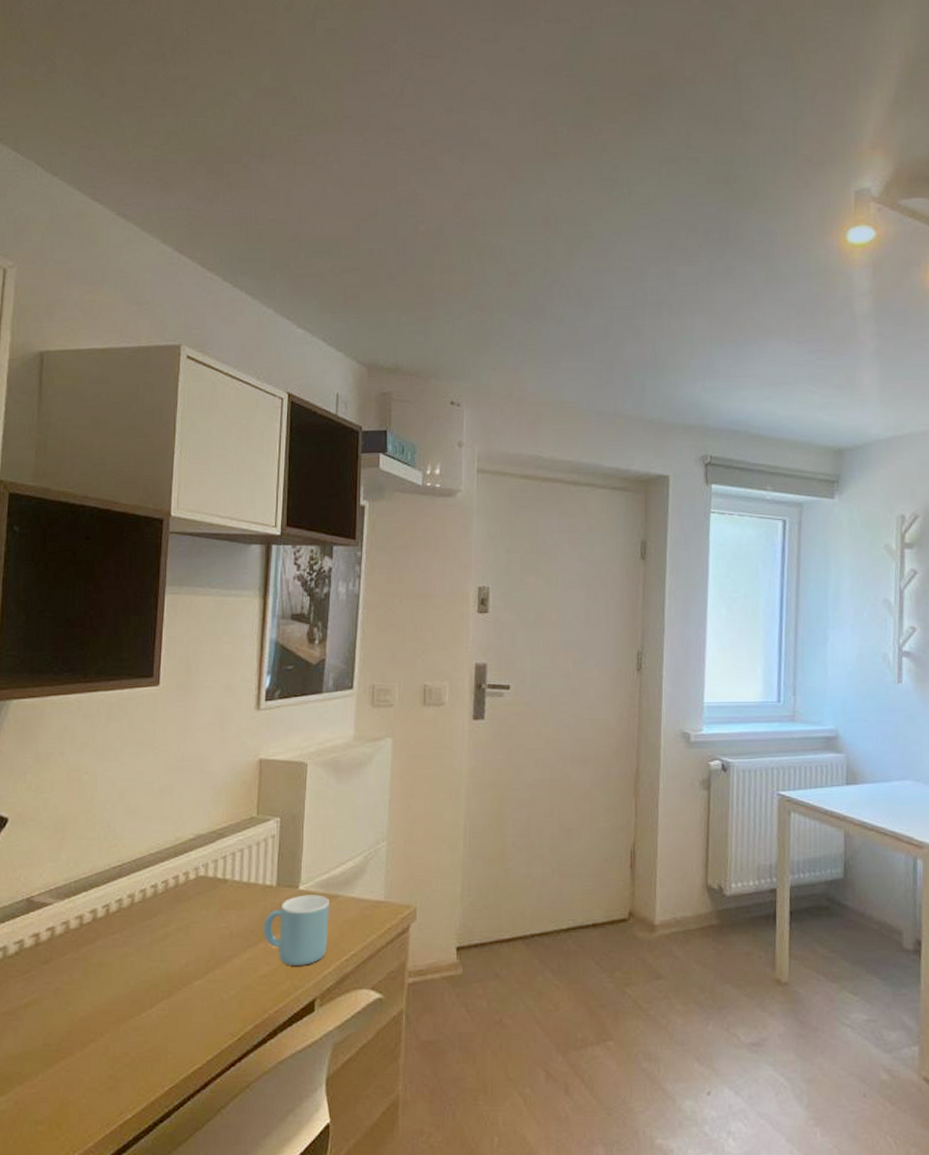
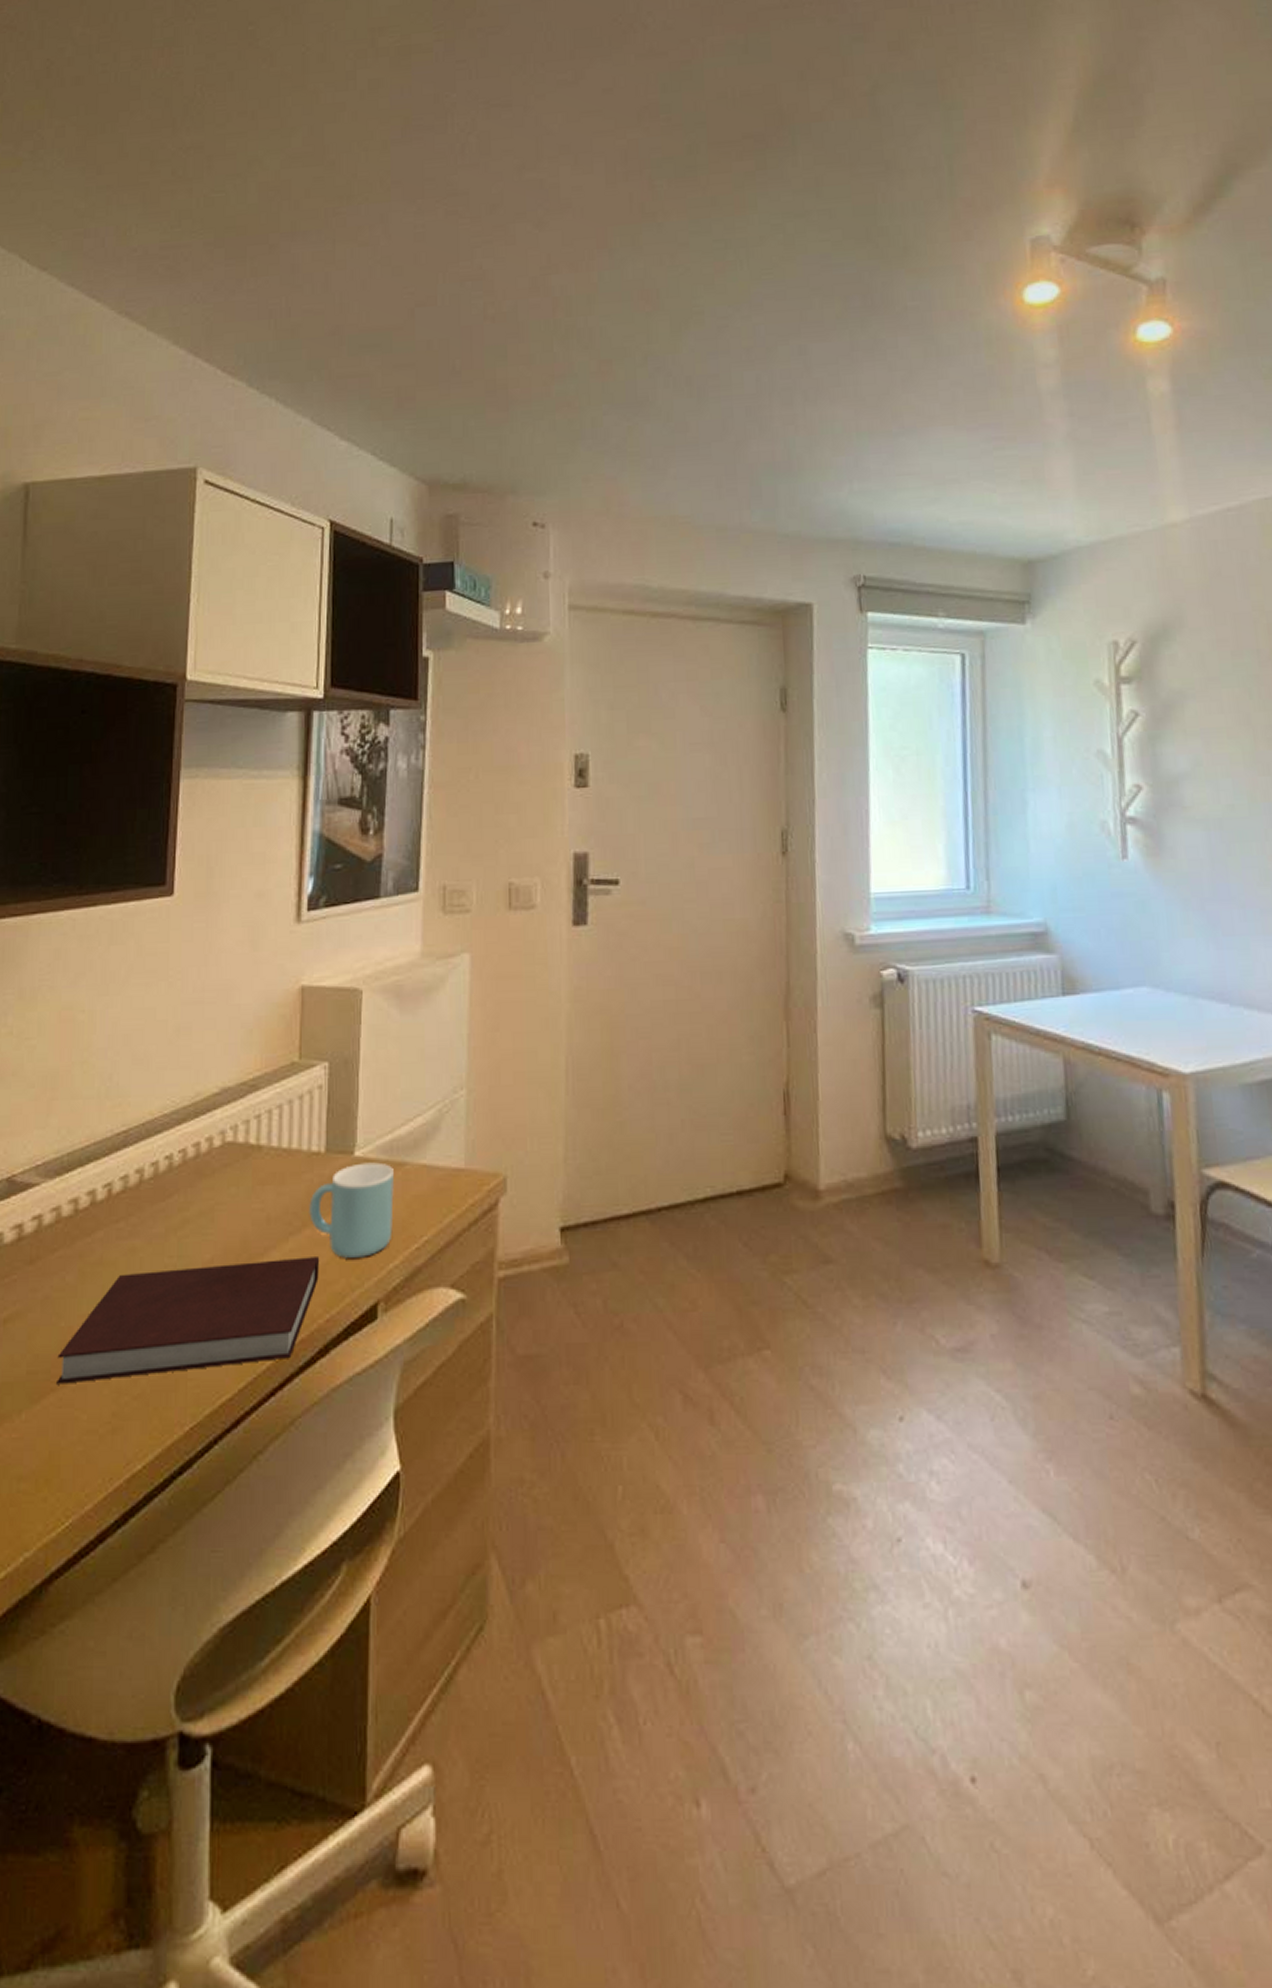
notebook: none [66,964,270,1054] -> present [57,1257,319,1384]

